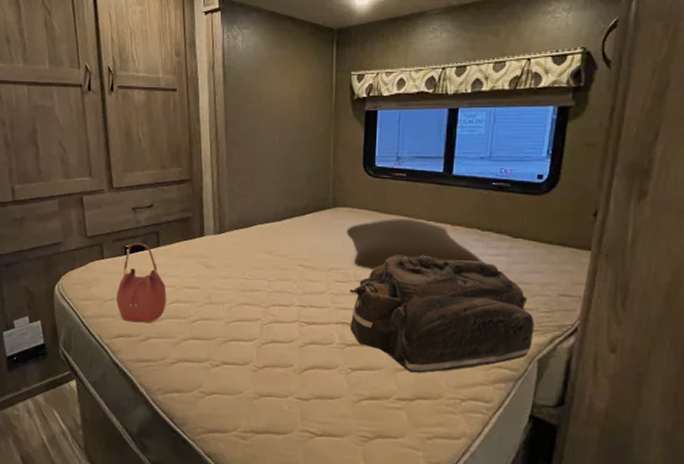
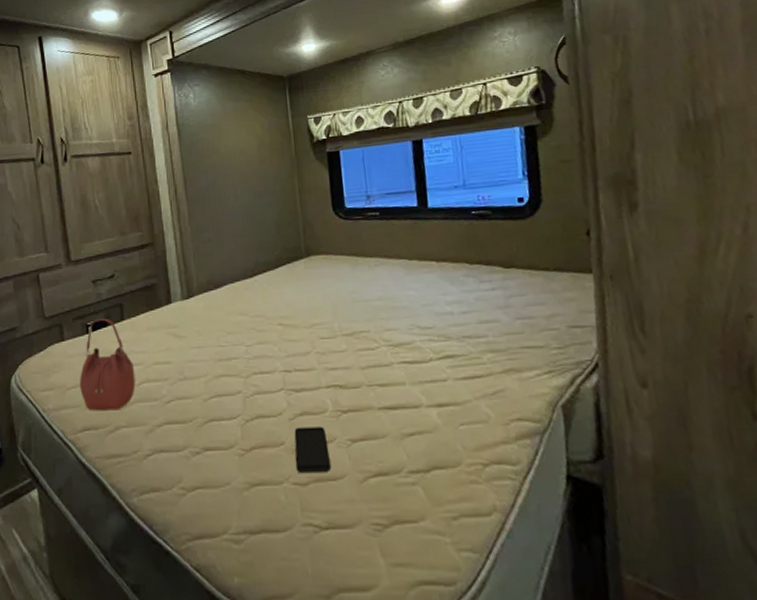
mobile phone: none [300,354,331,392] -> present [294,426,331,472]
pillow: present [346,219,484,271] -> none [324,260,479,322]
duffel bag: present [349,256,534,373] -> none [337,298,551,437]

